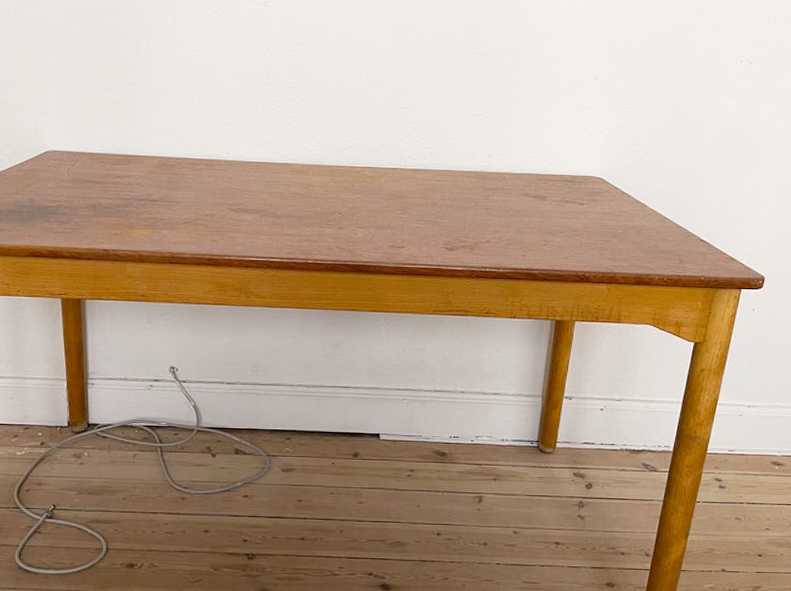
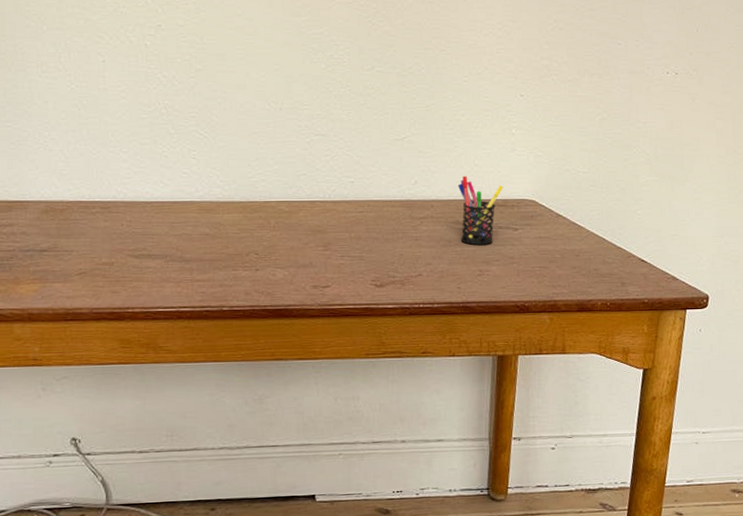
pen holder: none [528,151,573,218] -> present [458,175,504,246]

